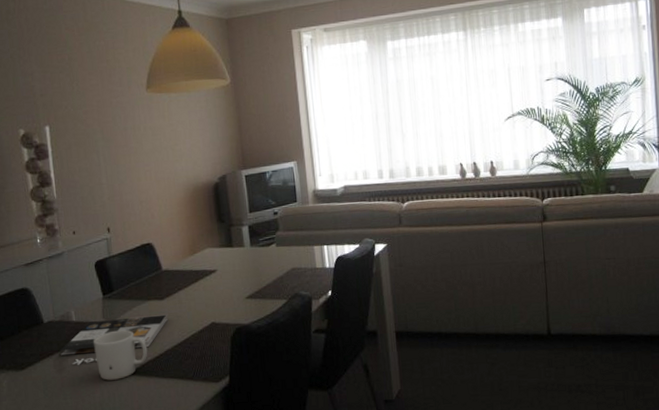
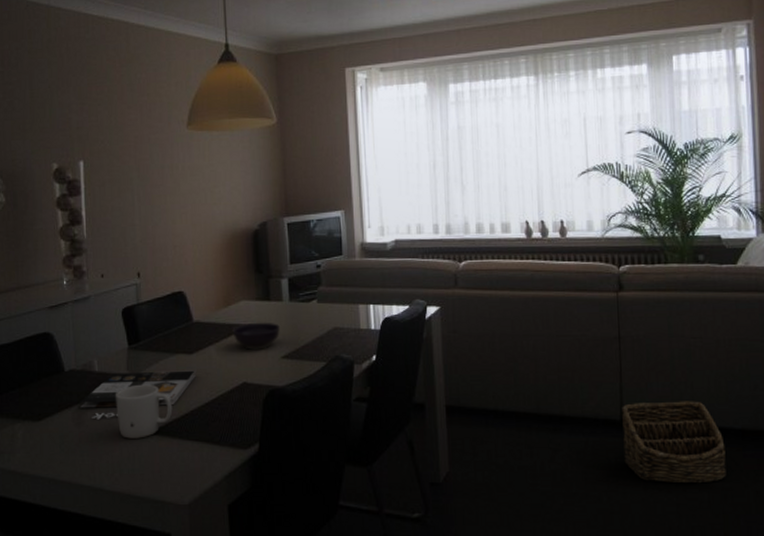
bowl: none [199,266,243,293] -> present [232,322,280,350]
basket: none [548,313,638,385] -> present [622,401,726,484]

